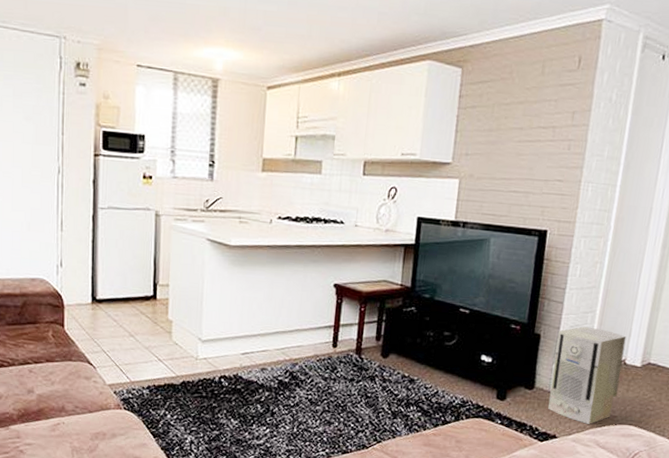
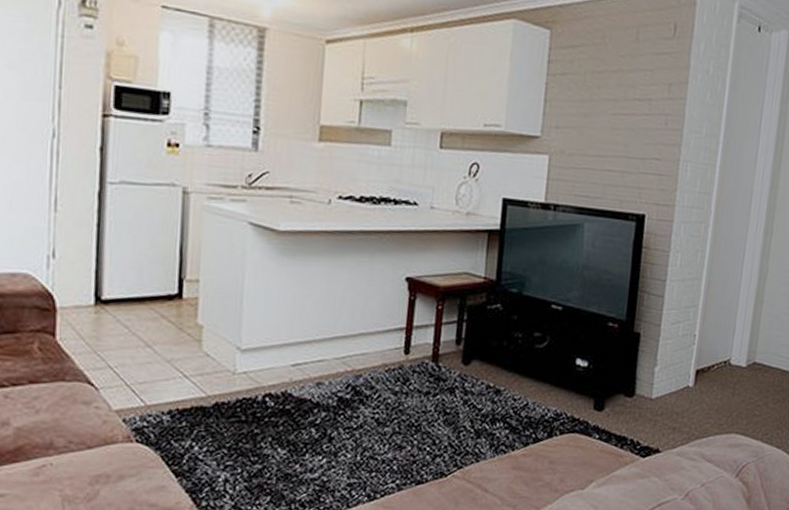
air purifier: present [548,326,627,424] -> none [649,323,731,435]

